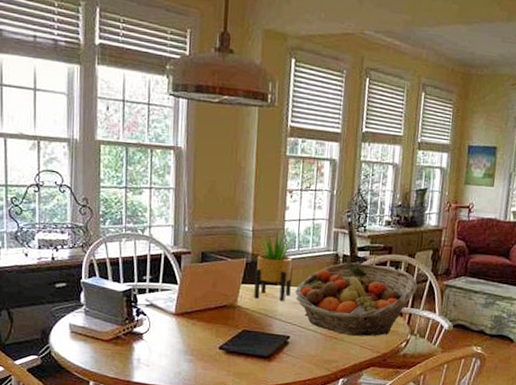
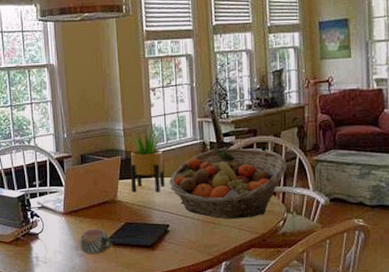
mug: none [189,333,226,360] -> present [80,229,112,253]

